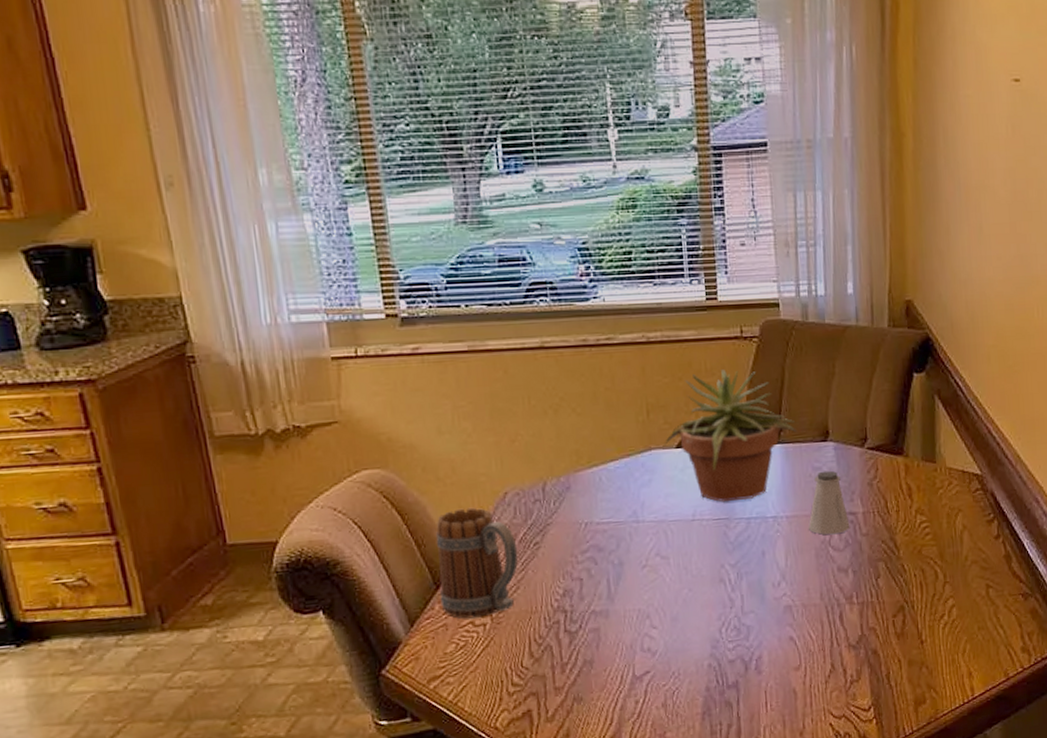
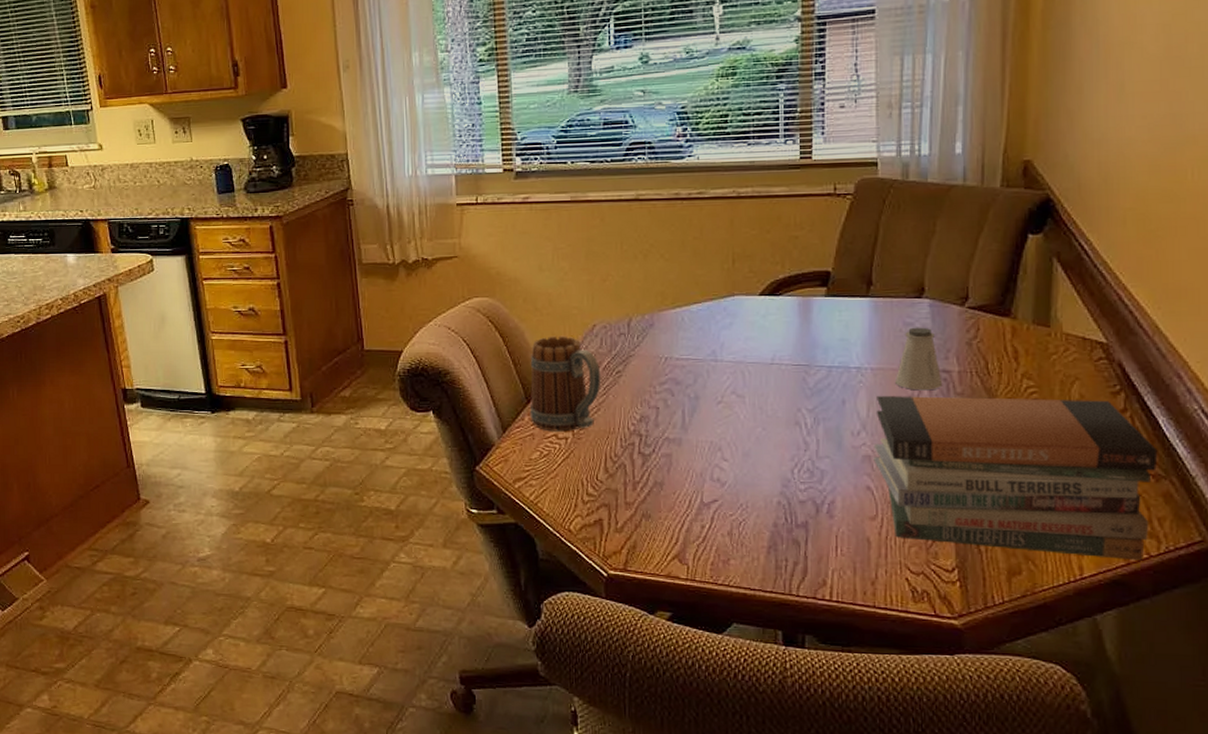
potted plant: present [662,369,799,503] -> none [746,224,891,350]
book stack: none [793,529,1025,685] -> present [873,396,1158,561]

